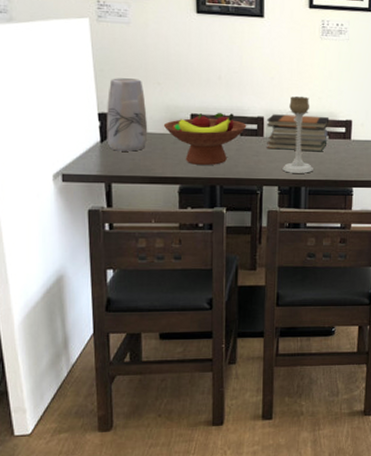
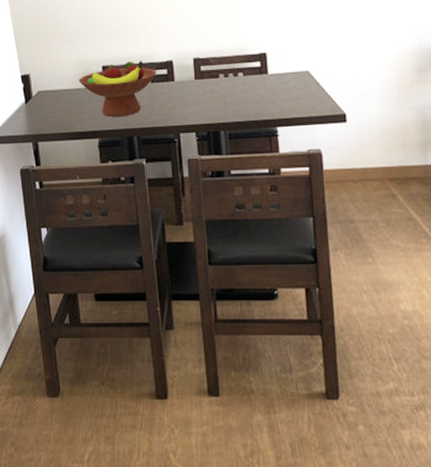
vase: present [107,78,148,152] -> none [27,38,66,110]
book stack: present [266,114,330,152] -> none [175,52,243,93]
candle holder: present [282,95,313,173] -> none [196,33,231,117]

